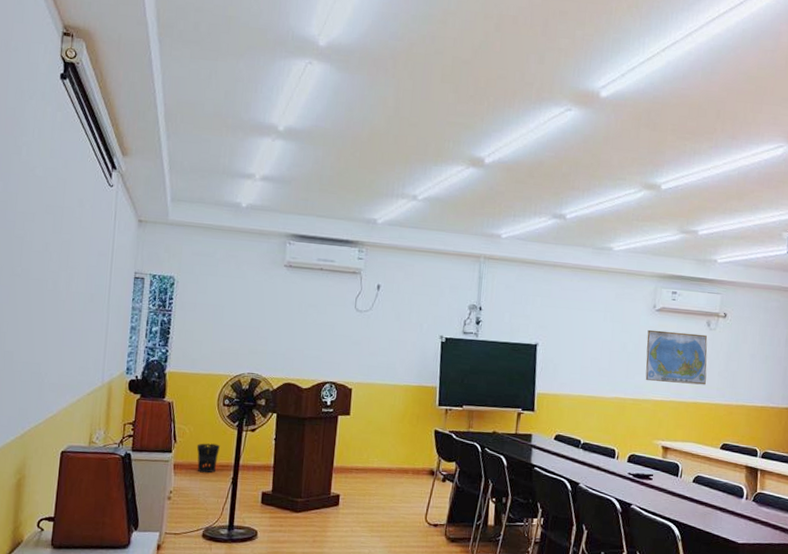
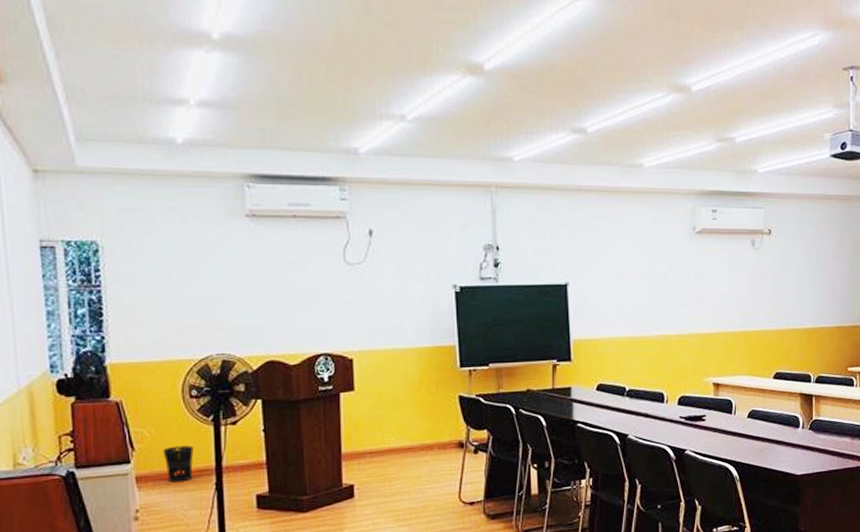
world map: present [645,329,708,385] -> none [688,255,754,313]

